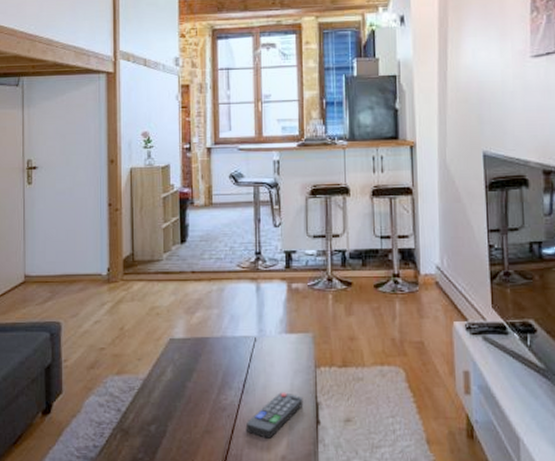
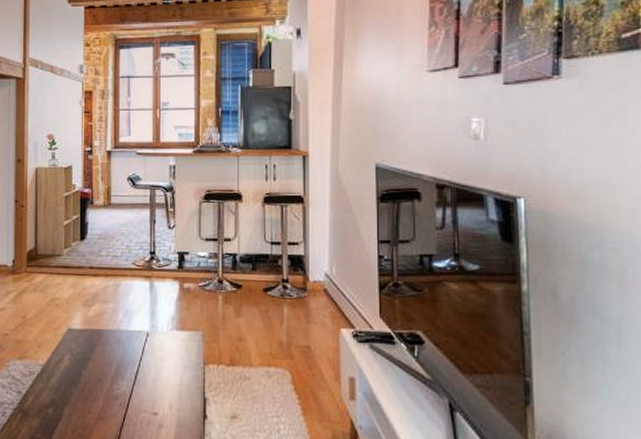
remote control: present [245,392,304,439] -> none [136,386,192,429]

